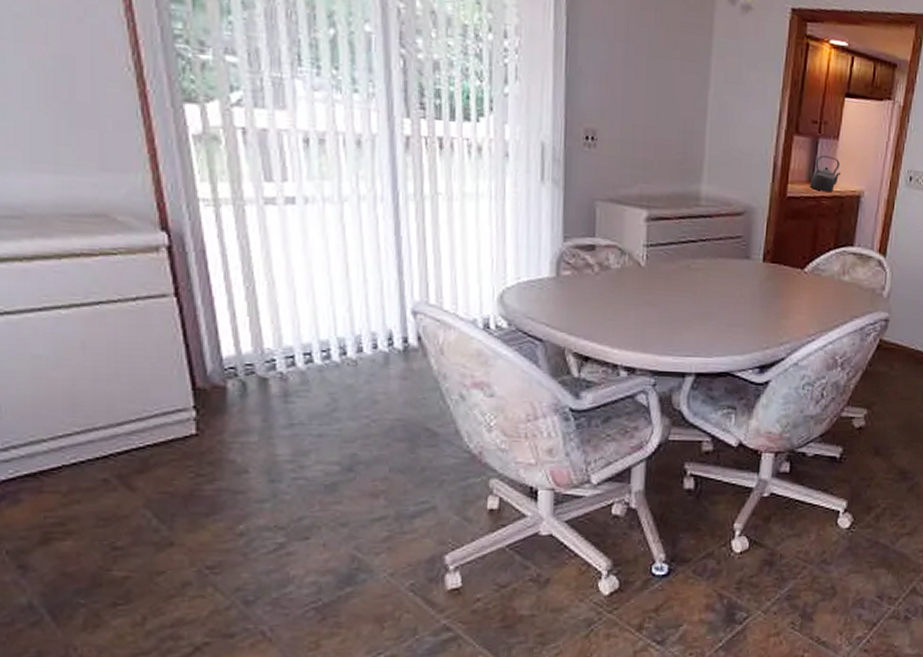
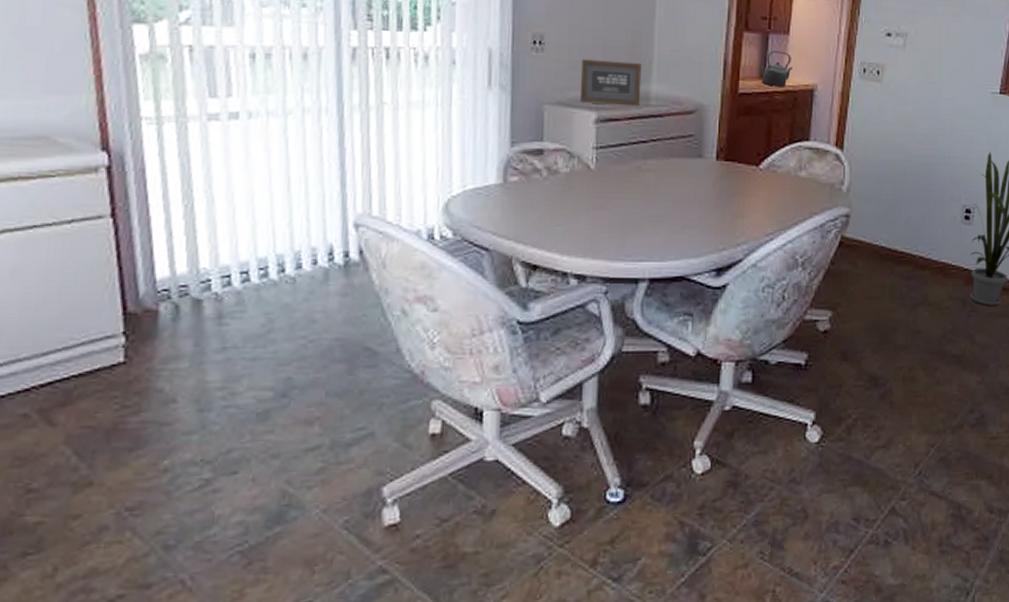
picture frame: none [631,156,693,206] -> present [579,59,642,107]

